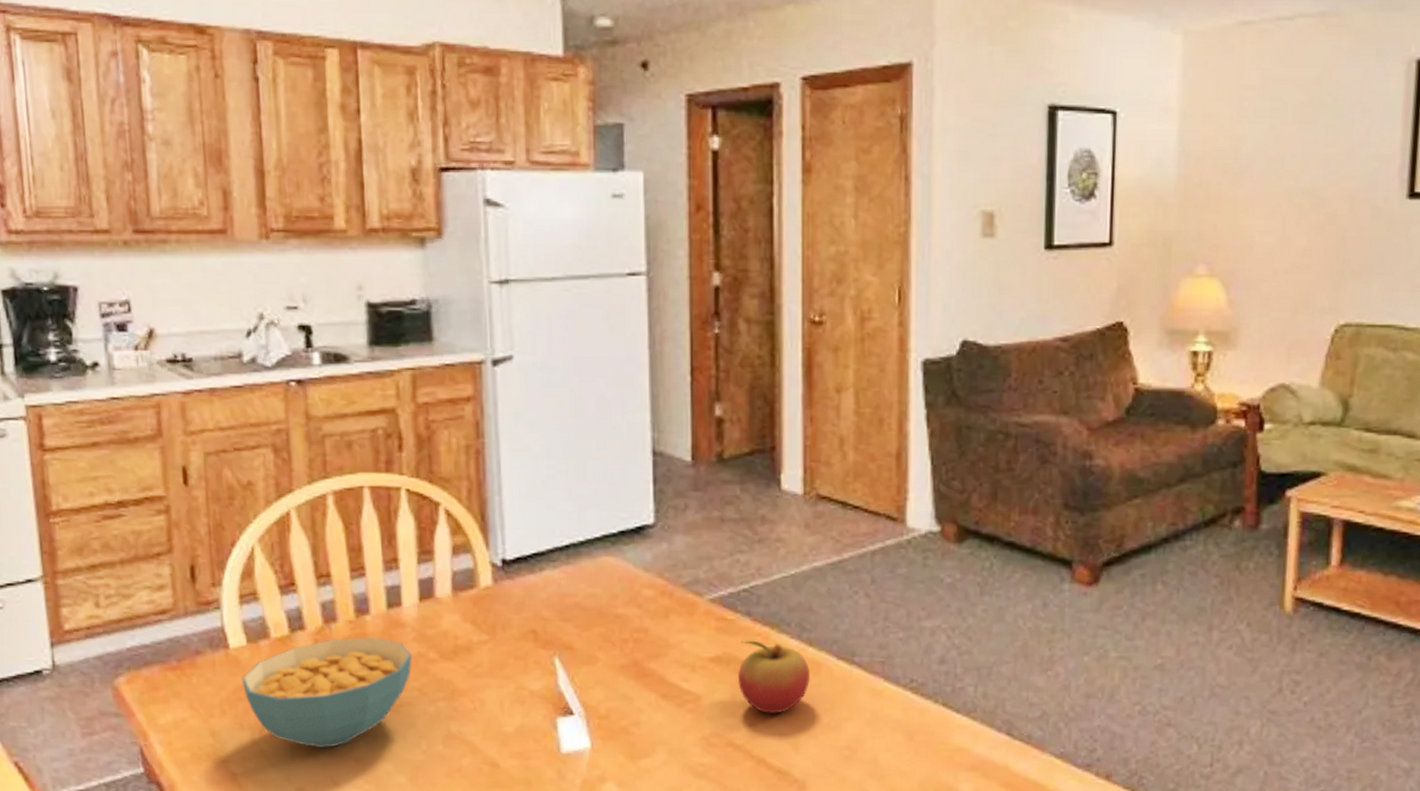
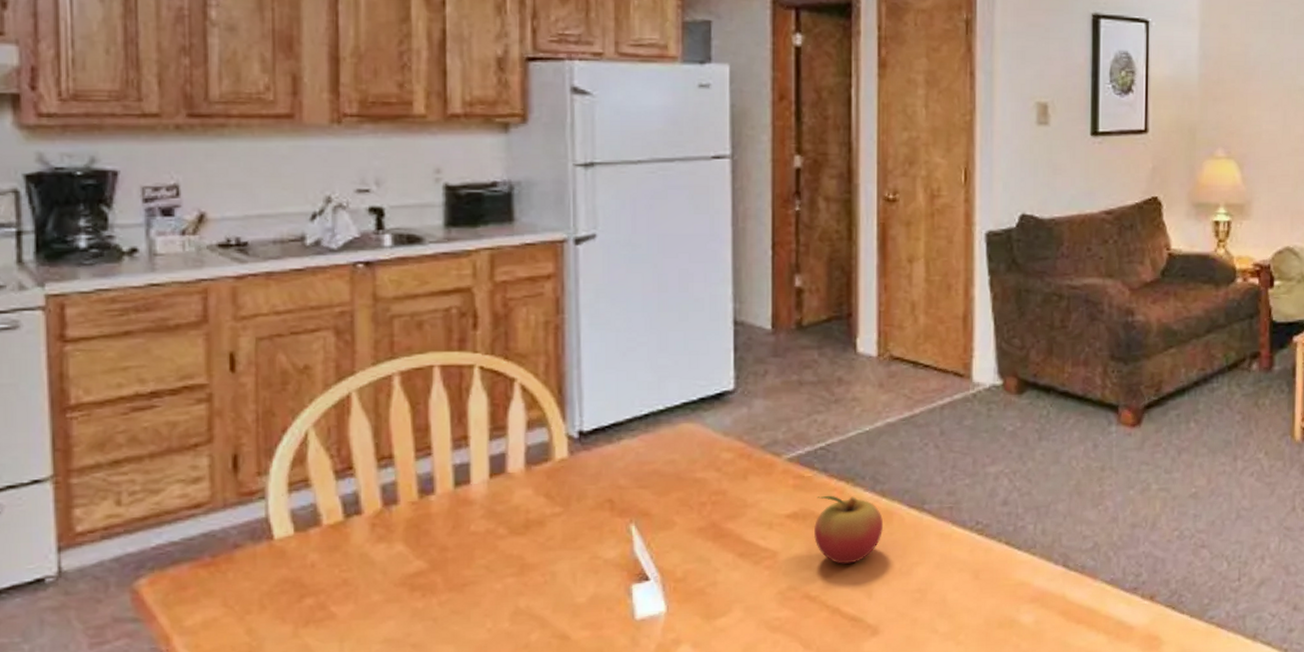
cereal bowl: present [241,636,413,748] -> none [286,516,481,636]

